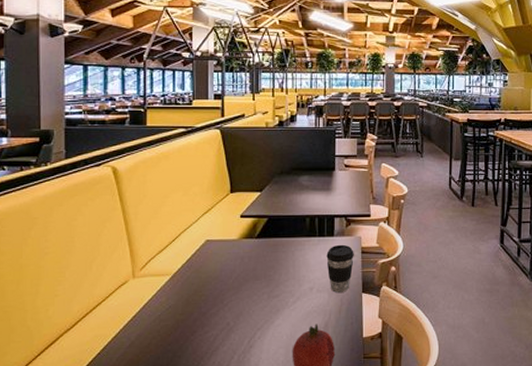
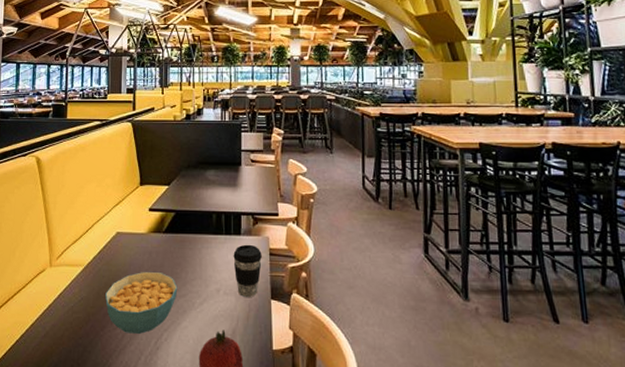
cereal bowl: none [195,275,271,336] -> present [105,271,178,334]

